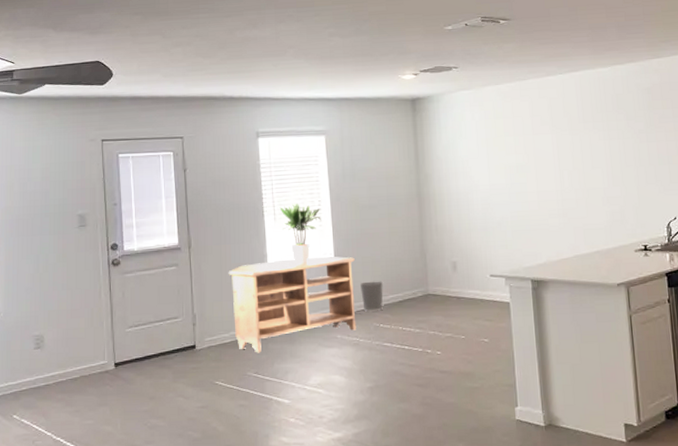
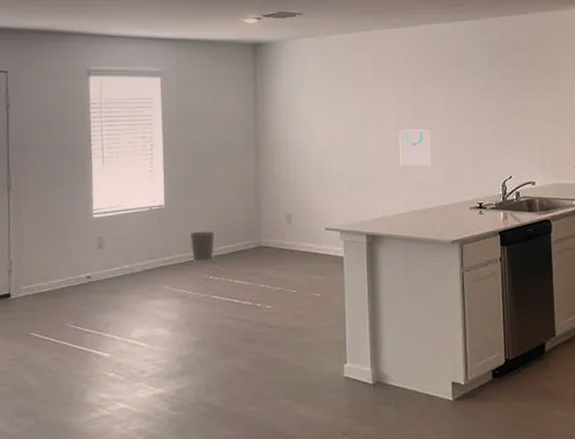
tv stand: present [228,257,357,353] -> none [50,204,186,304]
potted plant: present [279,203,321,265] -> none [109,146,153,211]
wall art: none [559,174,594,211] -> present [399,129,432,166]

